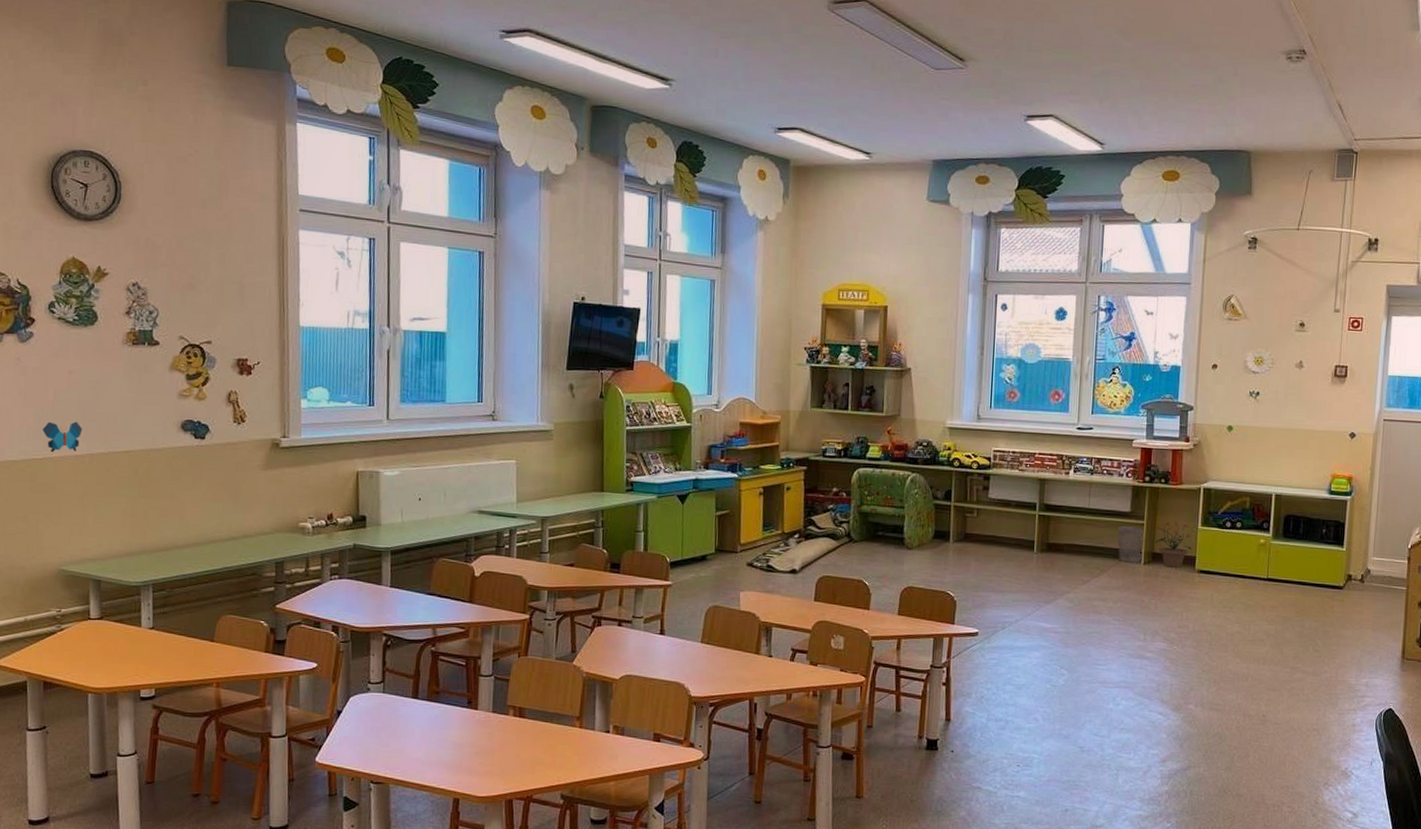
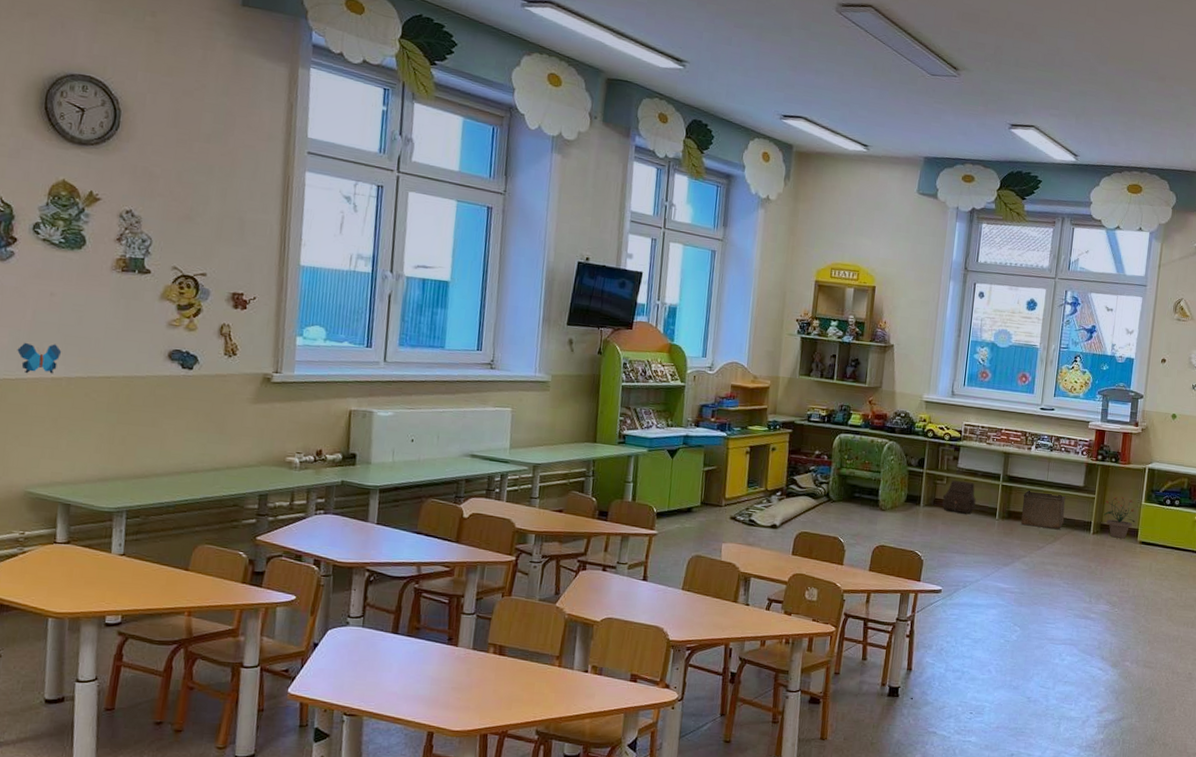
satchel: none [973,512,1012,548] -> present [942,479,977,513]
storage bin: none [1061,519,1111,562] -> present [1020,490,1066,530]
wastebasket: present [1118,525,1145,563] -> none [1070,498,1095,533]

